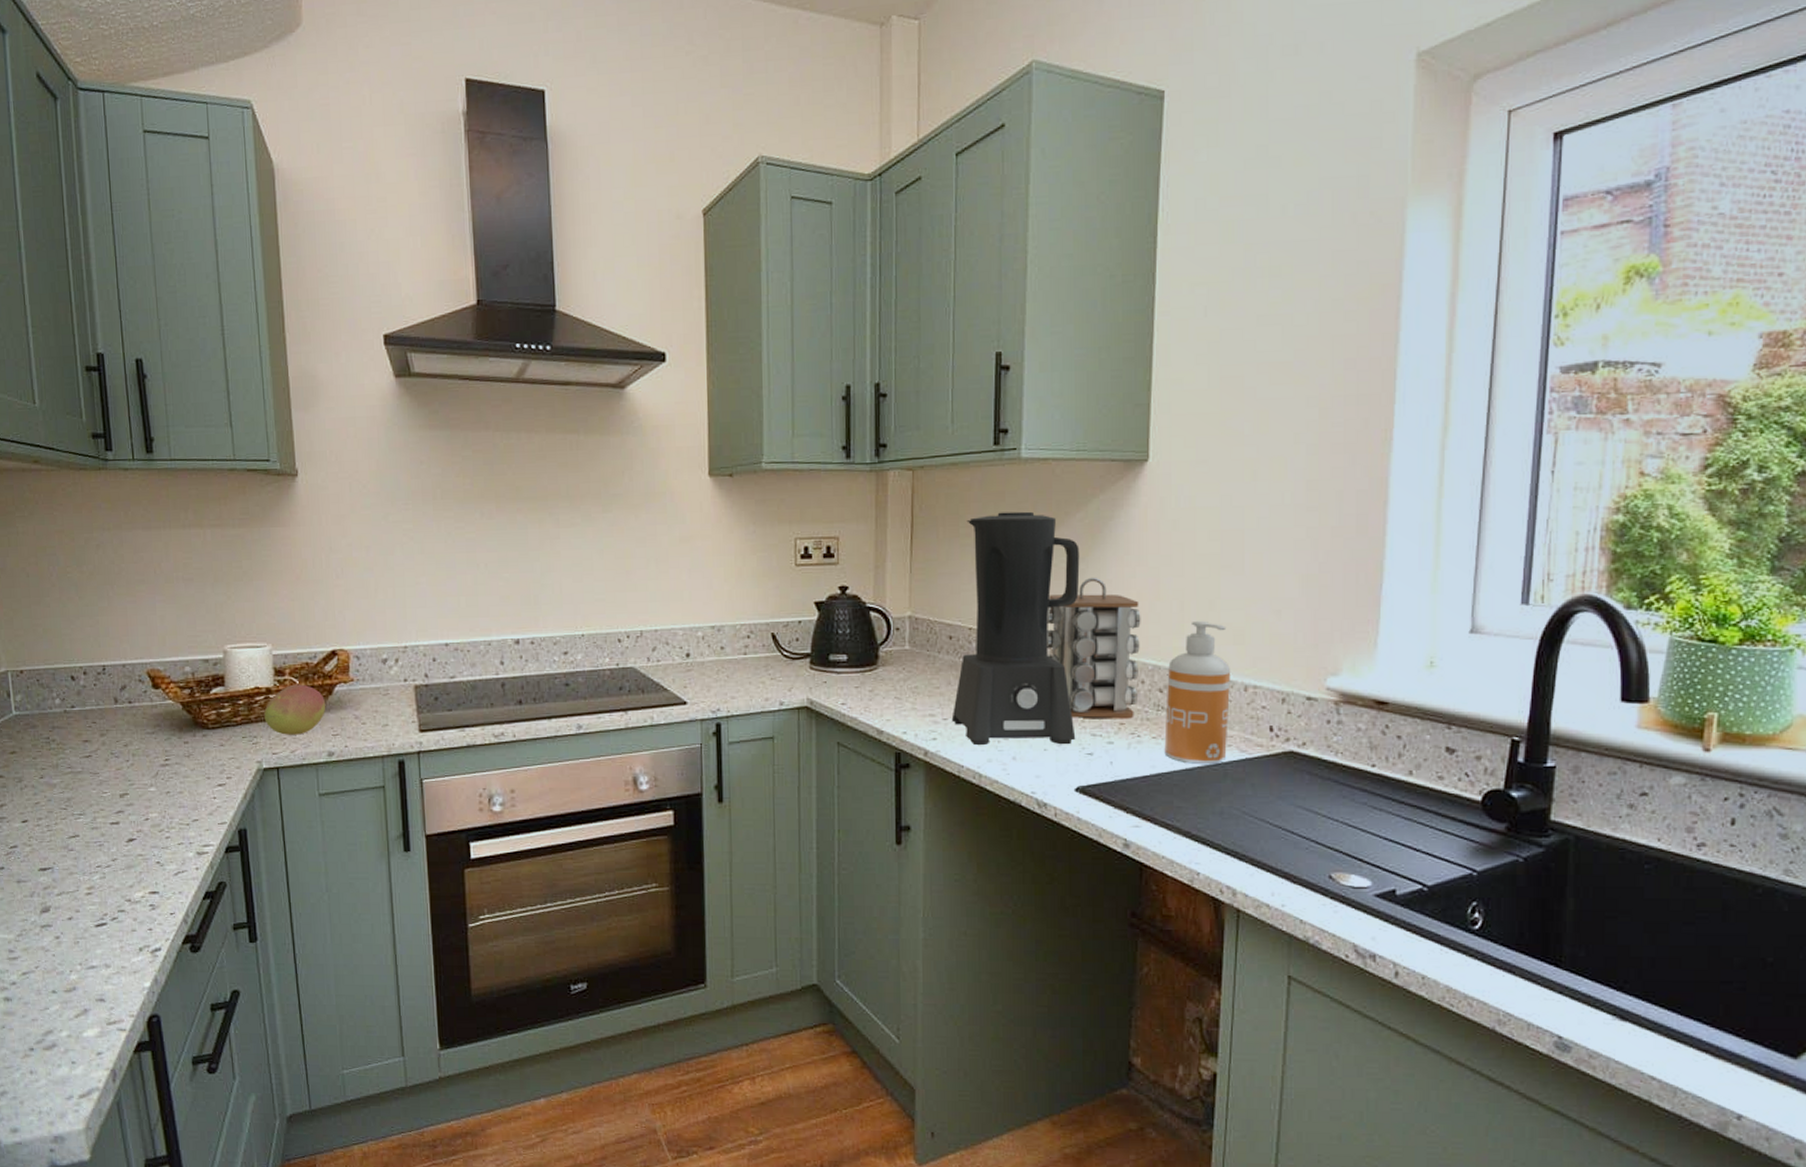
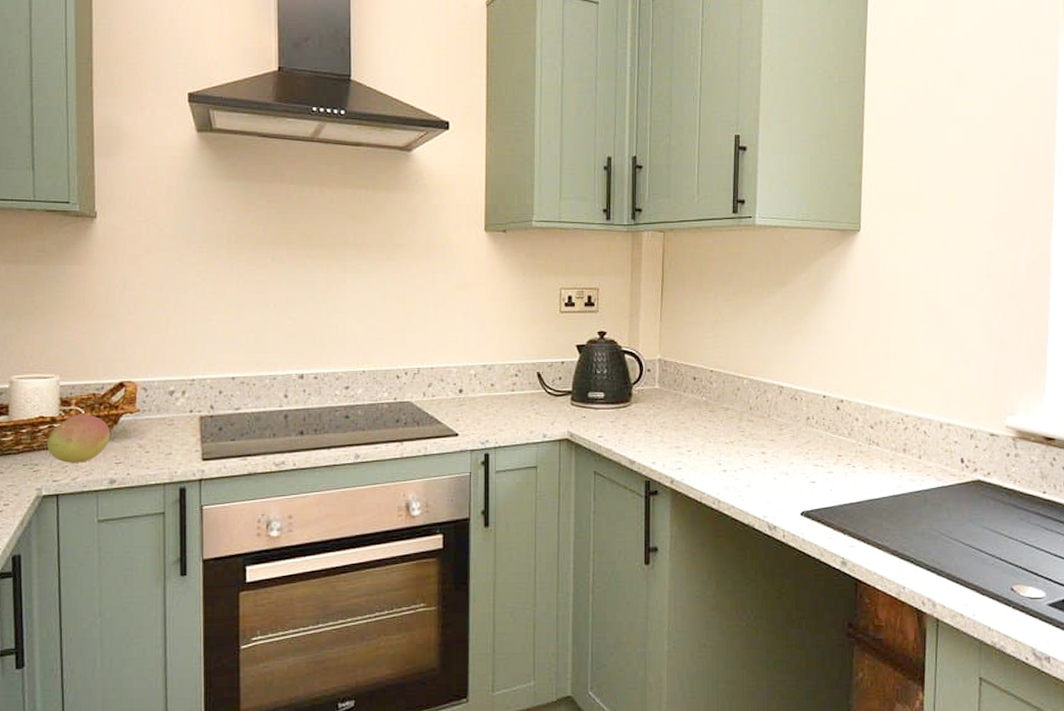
blender: present [951,511,1080,745] -> none [695,270,804,474]
spice rack: present [1046,577,1141,719] -> none [776,328,855,452]
soap dispenser: present [1164,620,1231,765] -> none [875,367,929,492]

